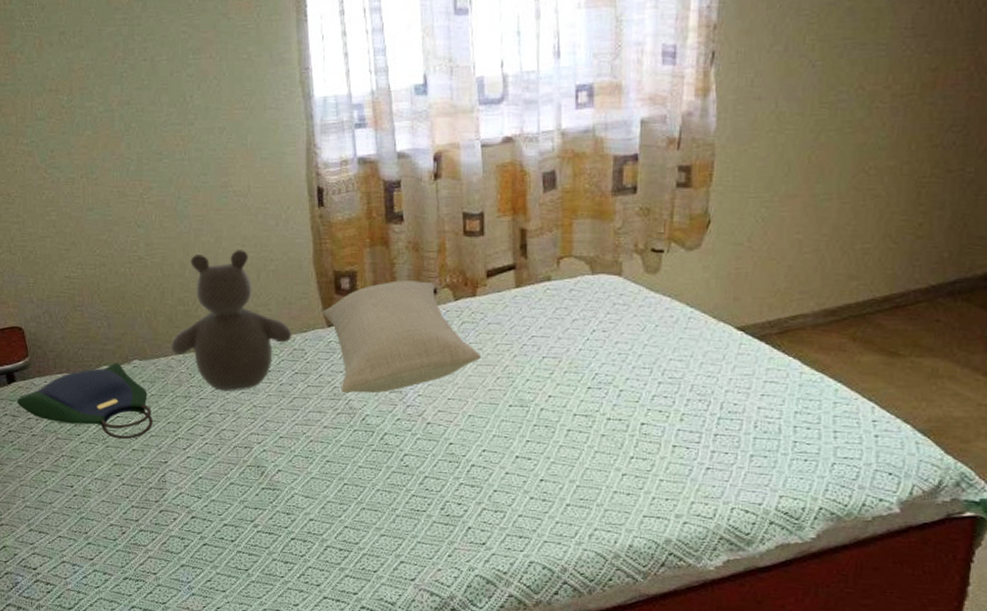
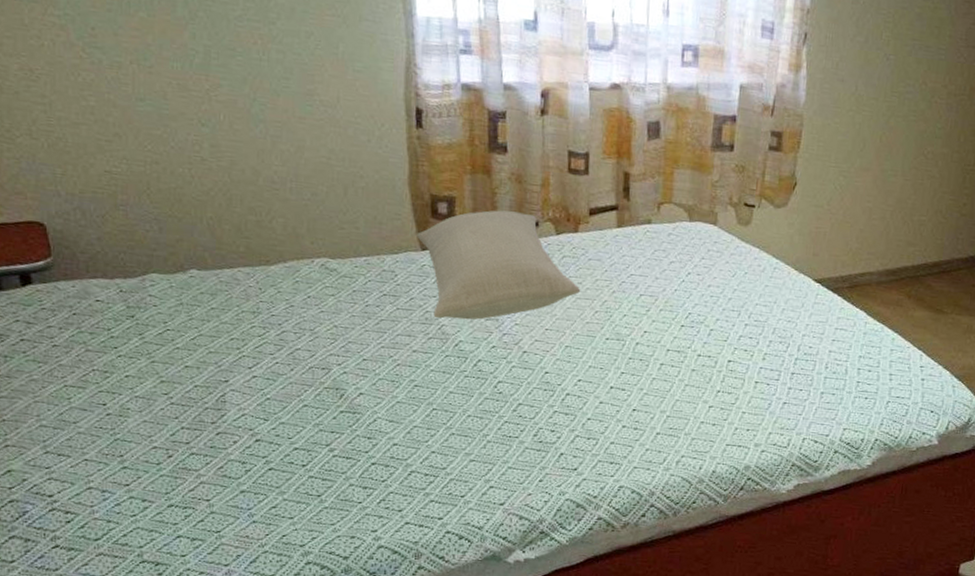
handbag: present [17,362,153,440] -> none [33,270,212,355]
teddy bear: present [170,250,292,391] -> none [237,162,382,310]

